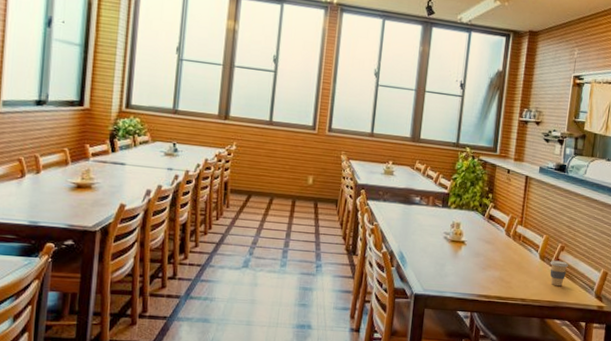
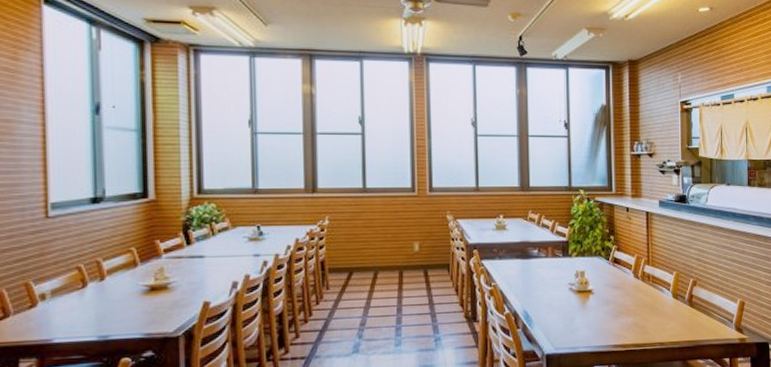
coffee cup: present [550,260,568,287] -> none [684,296,703,324]

